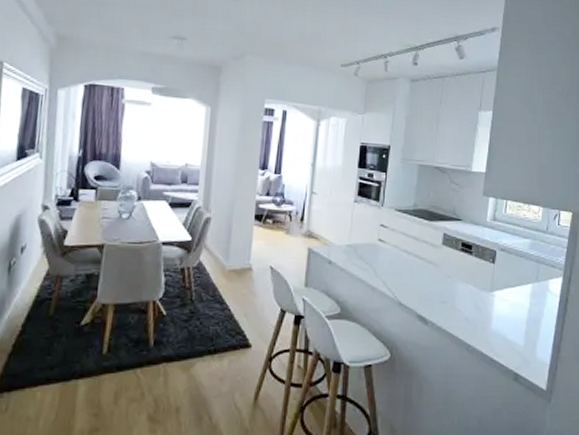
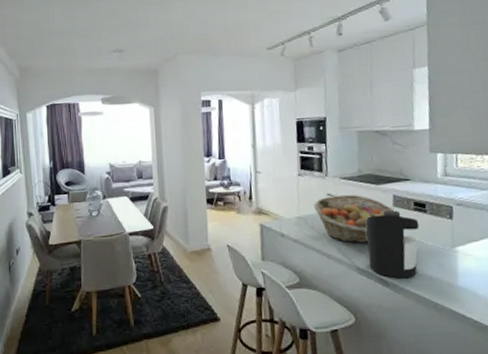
fruit basket: none [365,226,443,278] -> present [314,194,395,243]
coffee maker: none [411,248,464,318] -> present [365,210,420,279]

